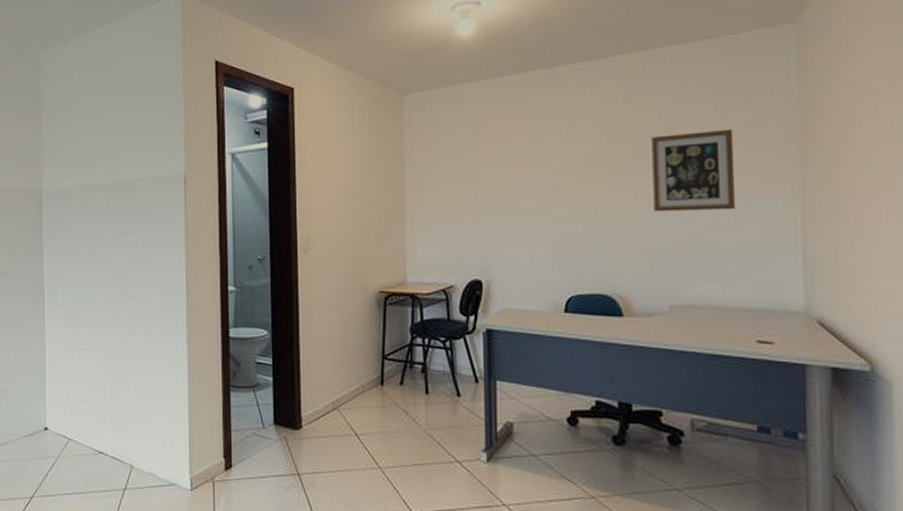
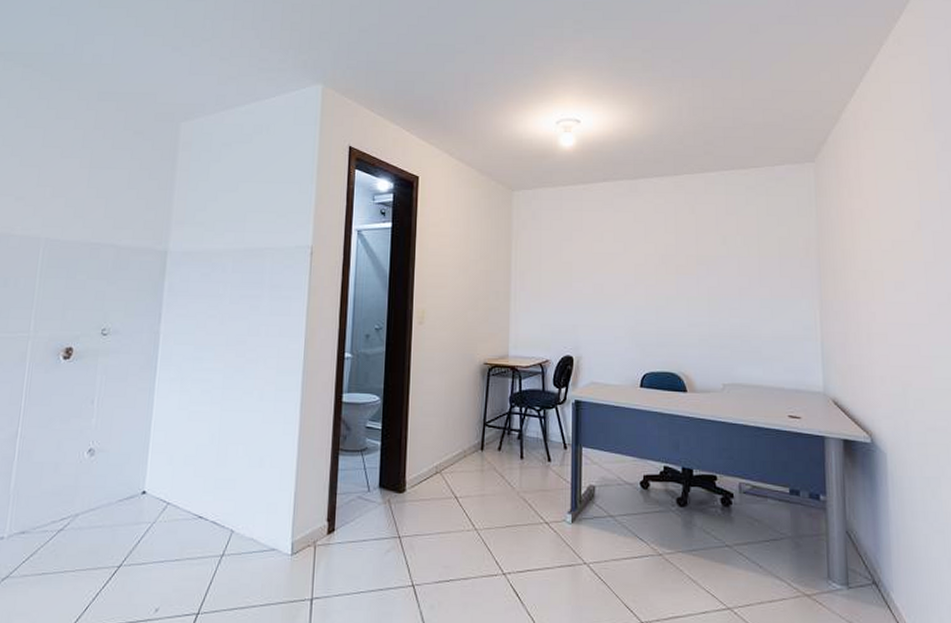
wall art: present [651,128,737,212] -> none [710,240,773,306]

